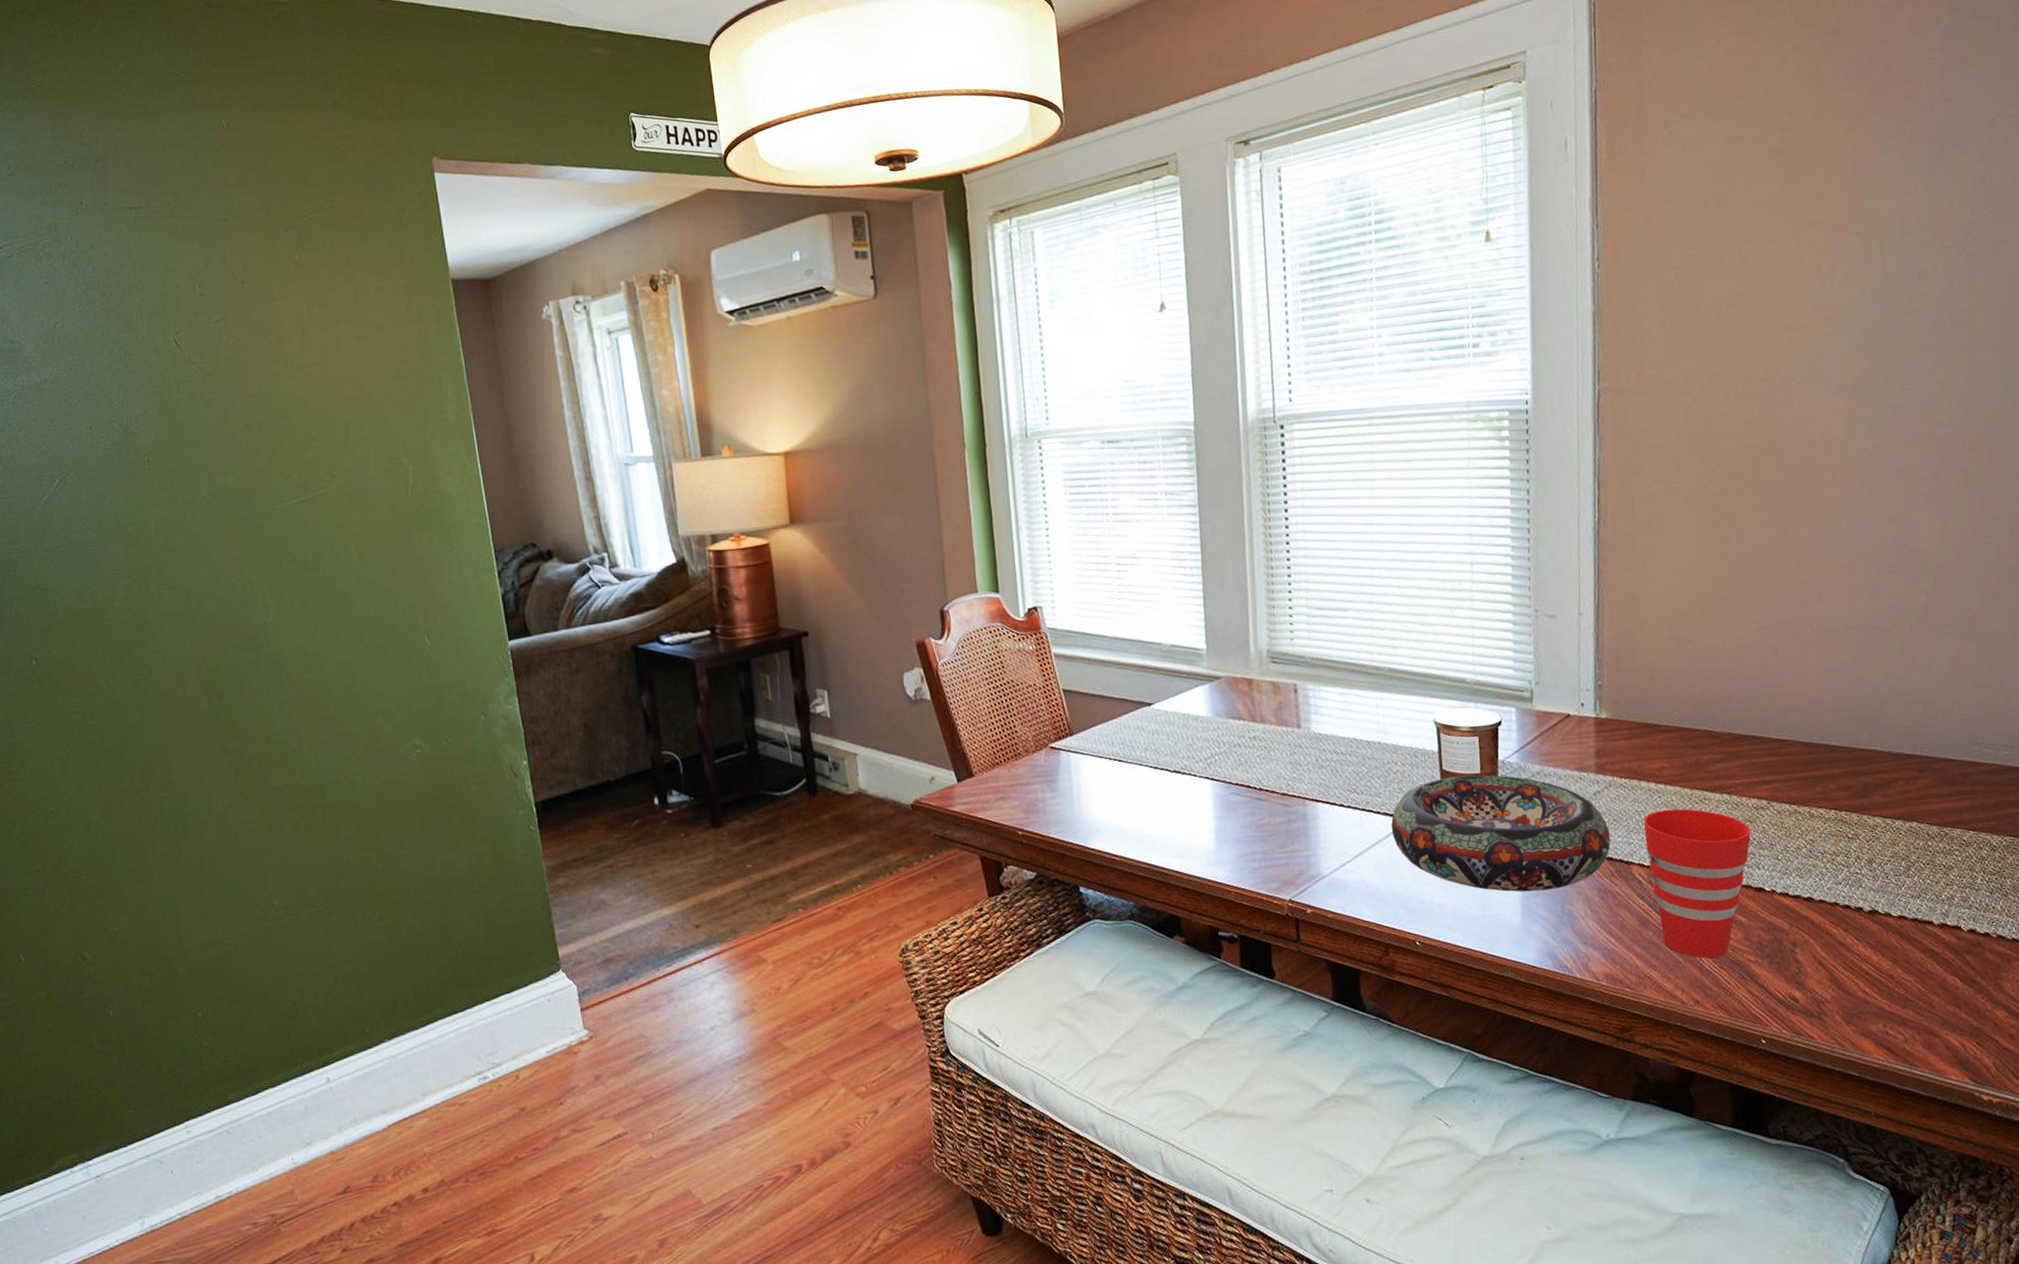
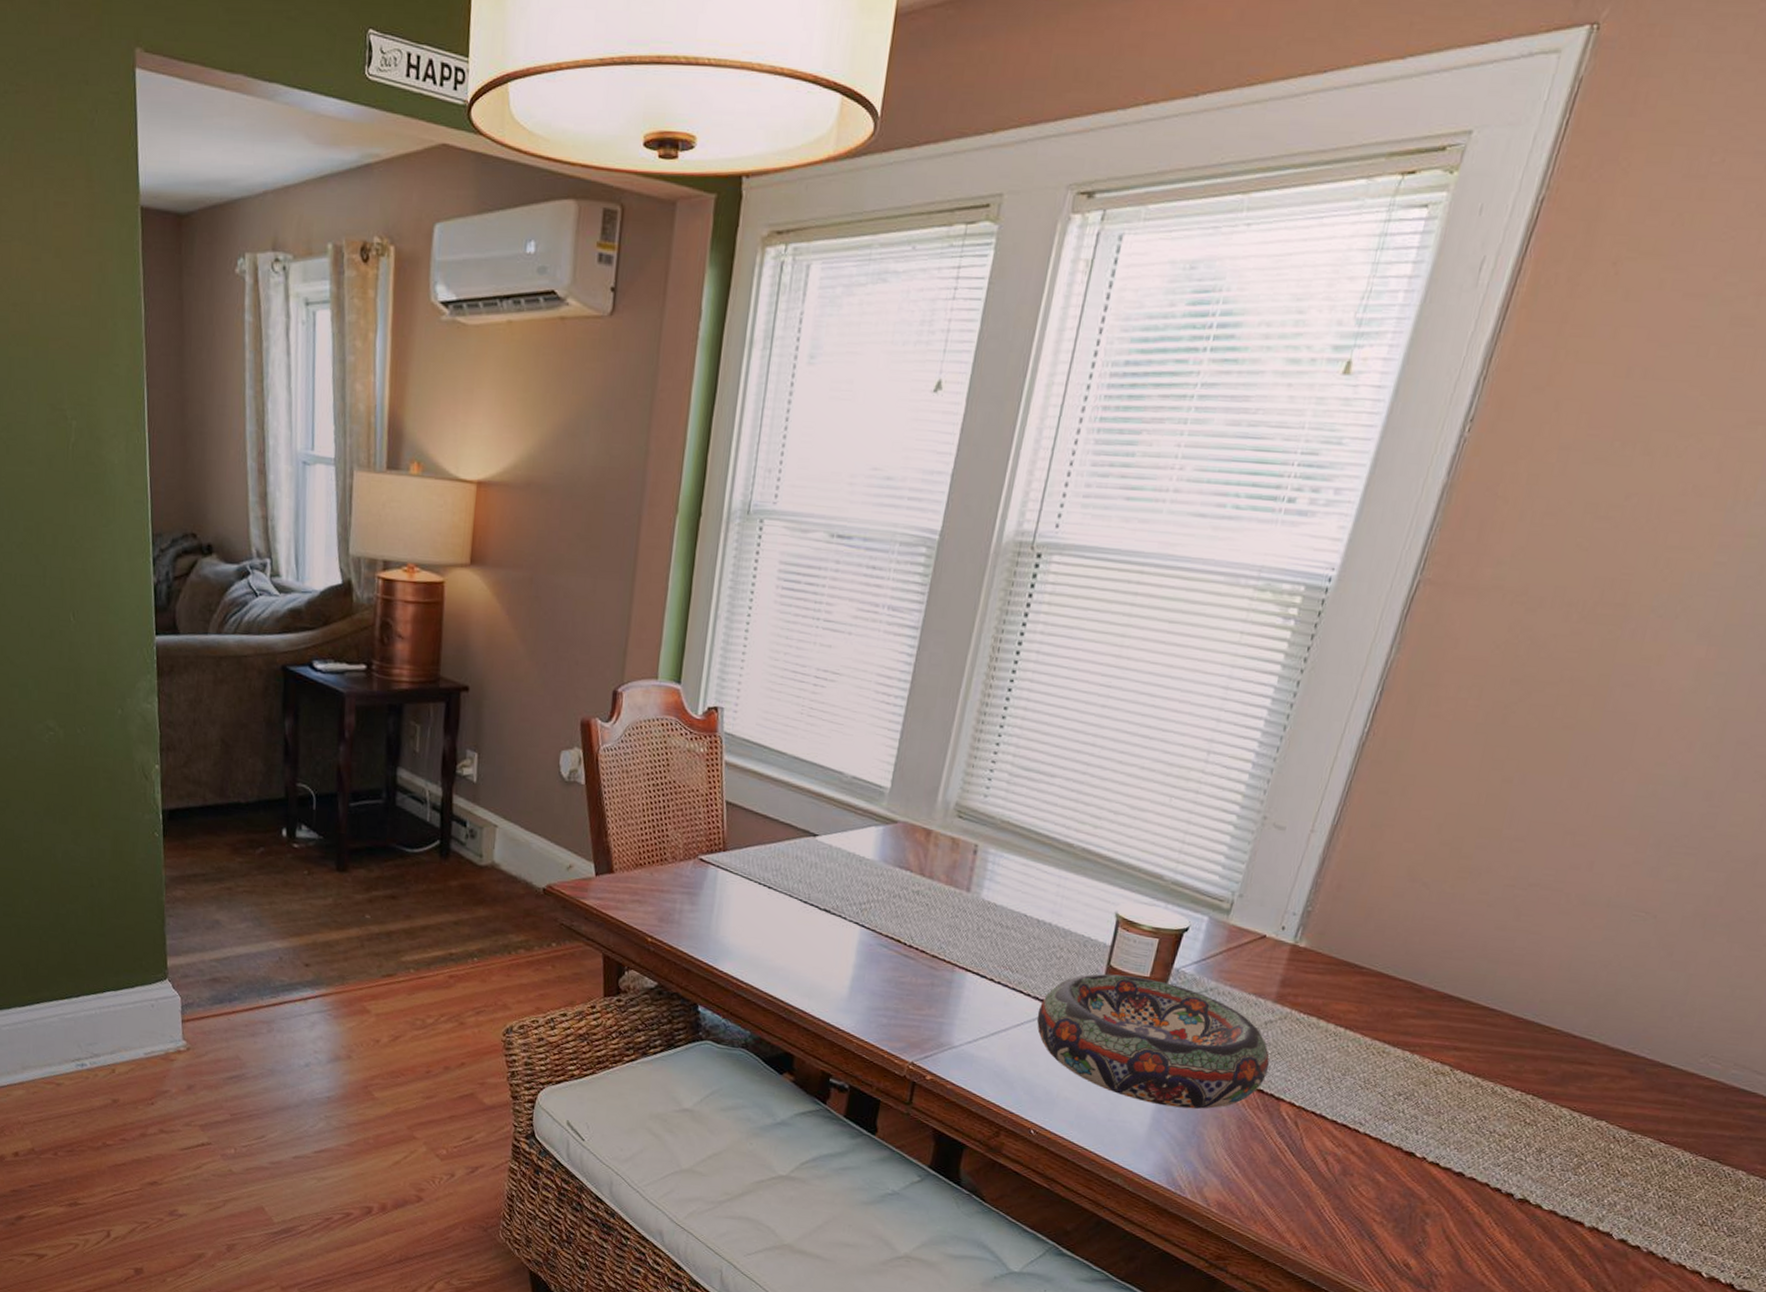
cup: present [1643,808,1751,958] -> none [1290,1053,1422,1210]

